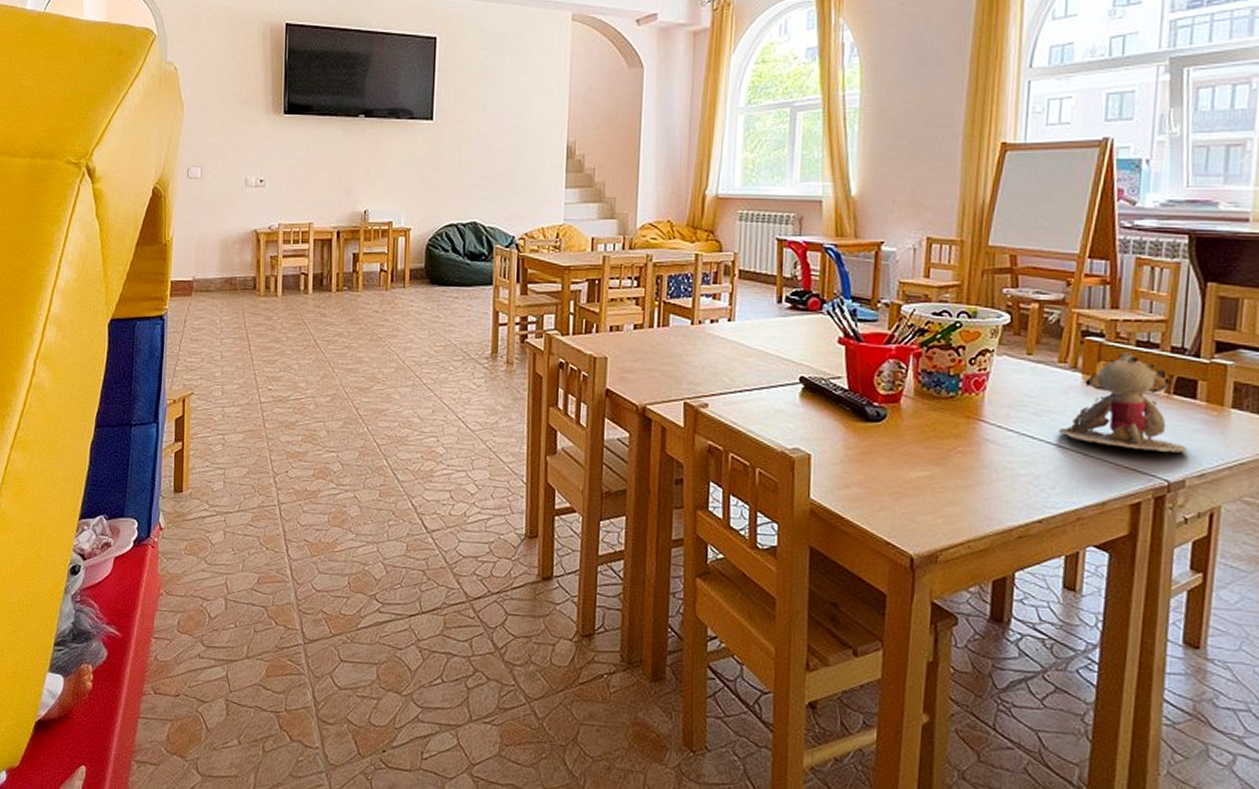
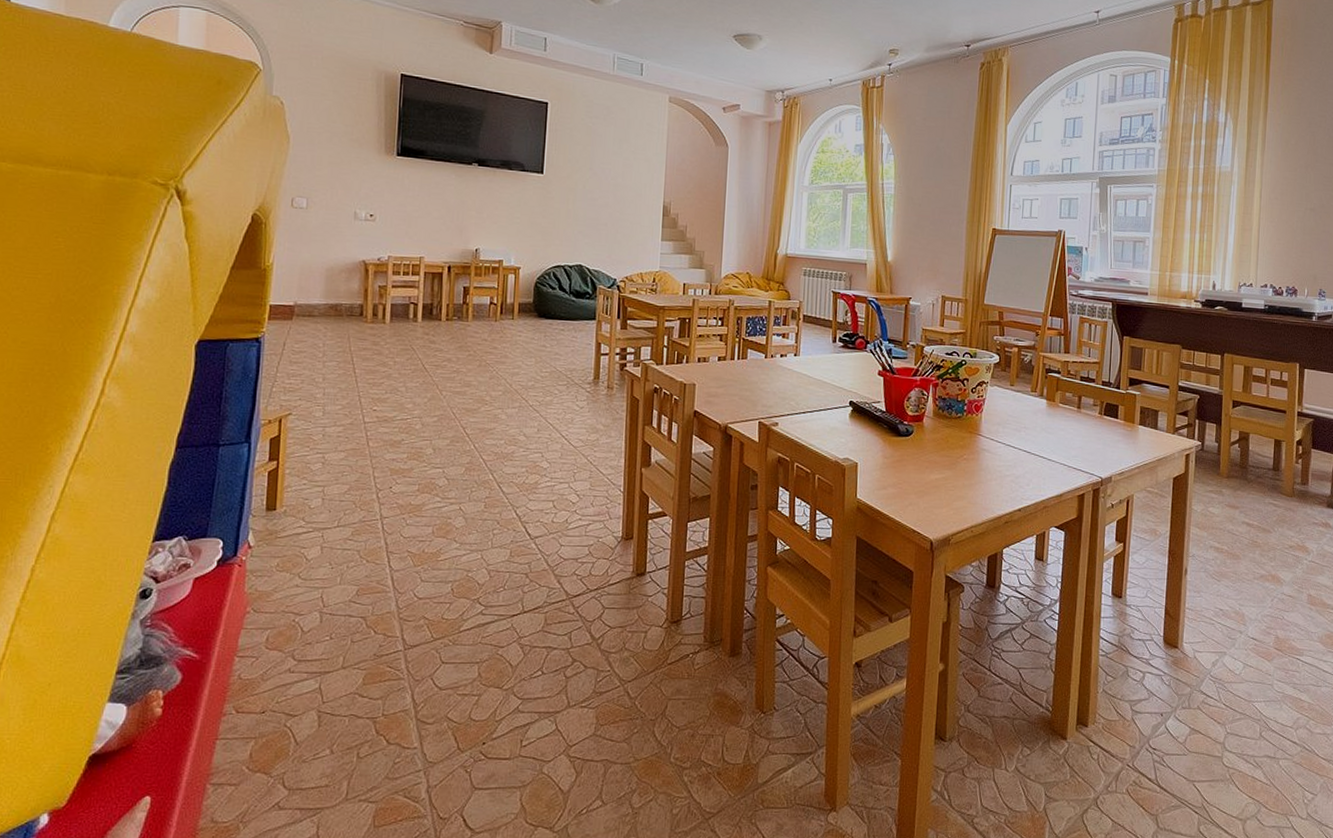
stuffed animal: present [1059,352,1188,453] -> none [1032,385,1113,457]

